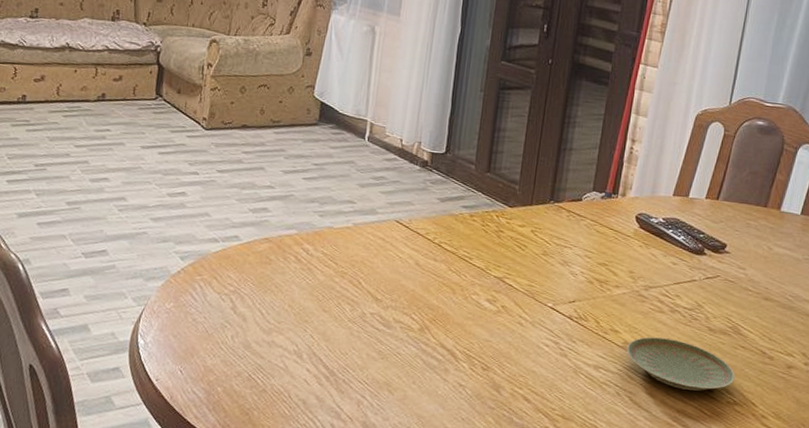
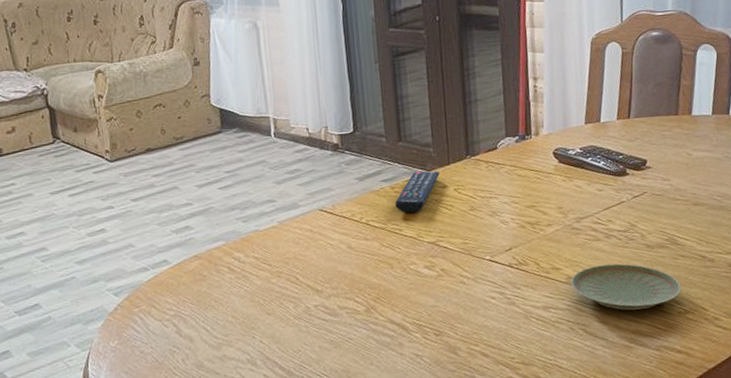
remote control: none [471,204,520,245] -> present [395,170,440,213]

